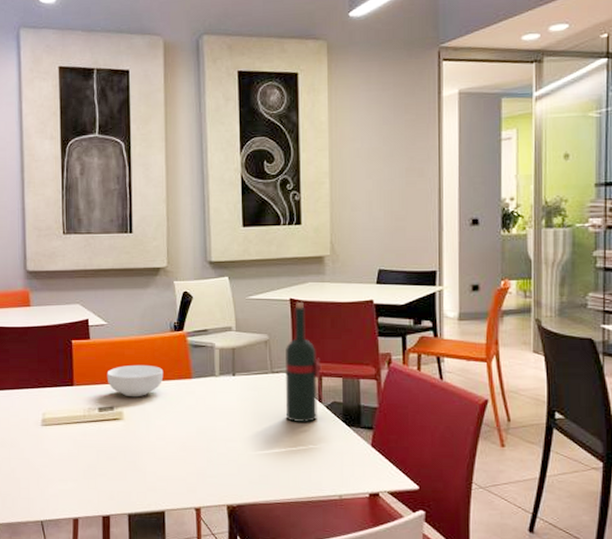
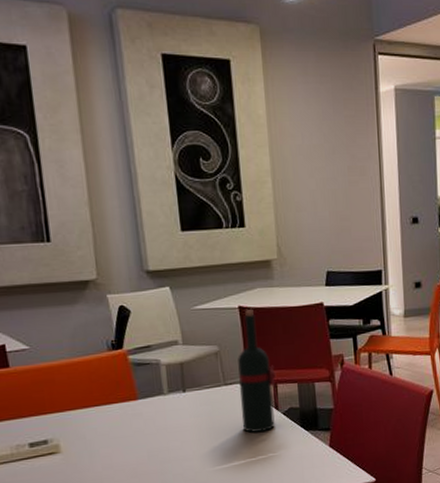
cereal bowl: present [107,364,164,397] -> none [35,389,105,427]

